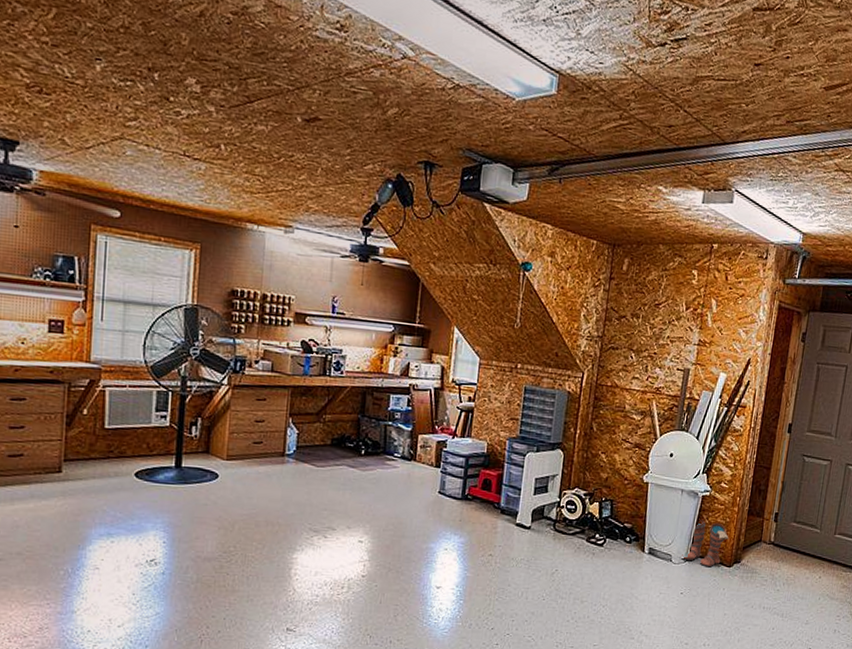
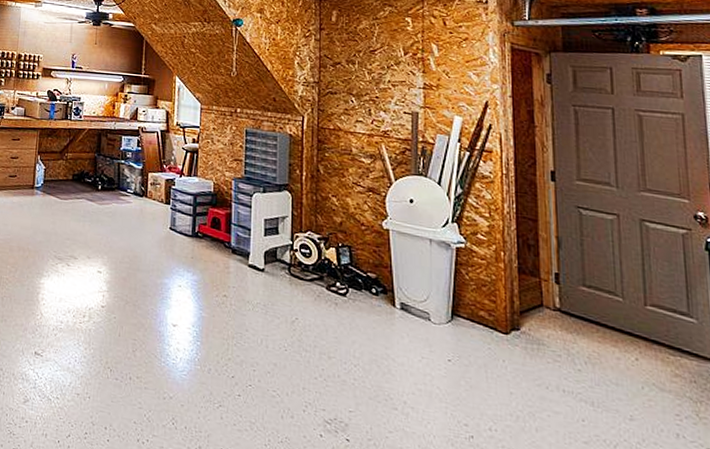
boots: present [681,520,729,568] -> none [442,275,499,333]

